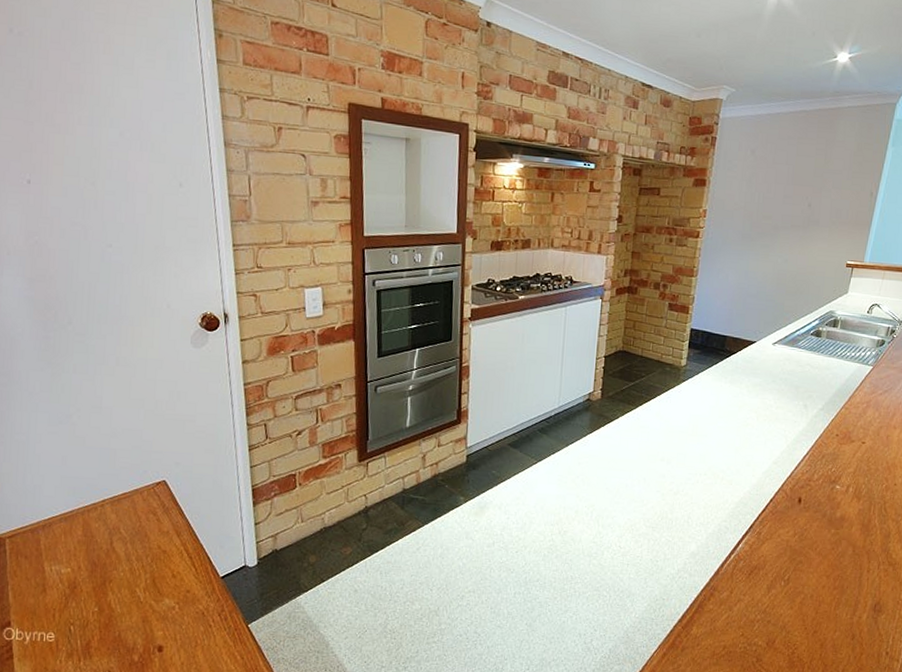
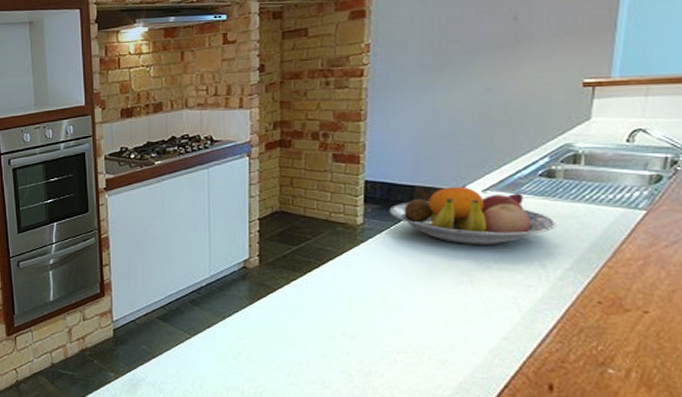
fruit bowl: none [706,338,818,388] -> present [389,185,556,245]

